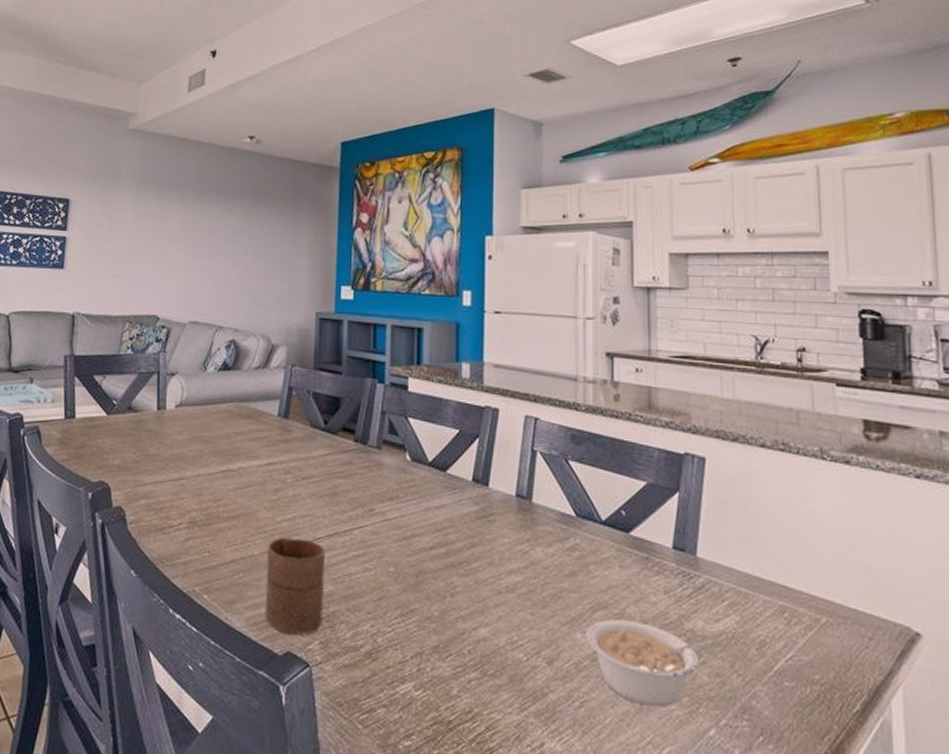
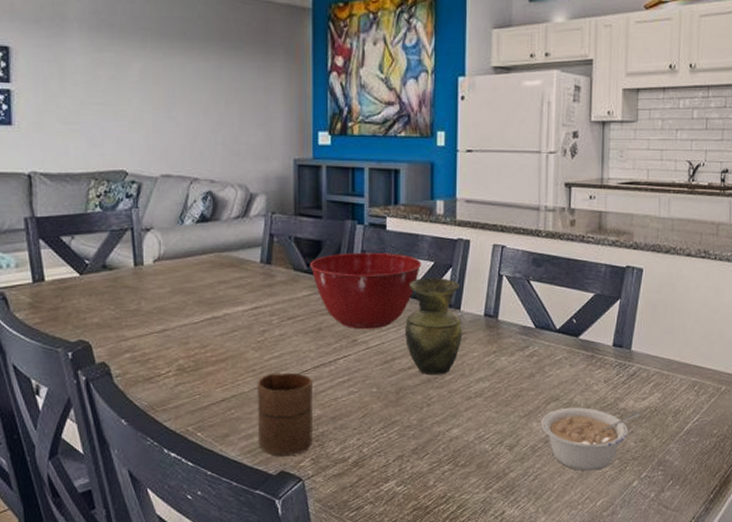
mixing bowl: none [326,412,446,499] -> present [309,252,422,330]
vase: none [427,447,492,561] -> present [405,278,463,376]

